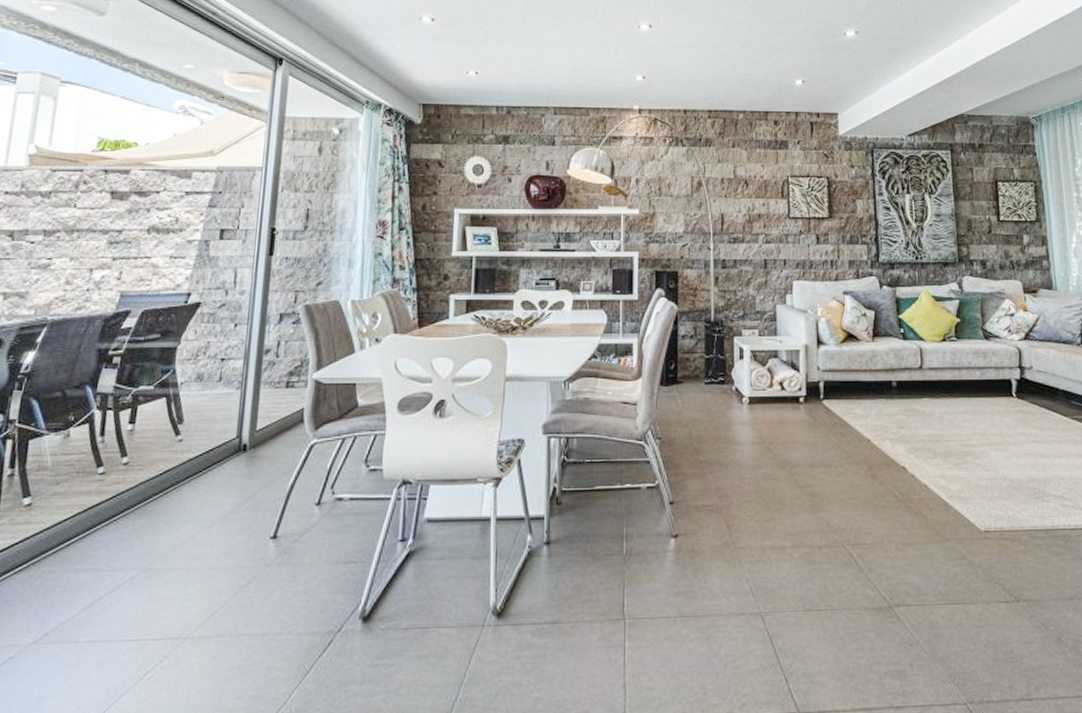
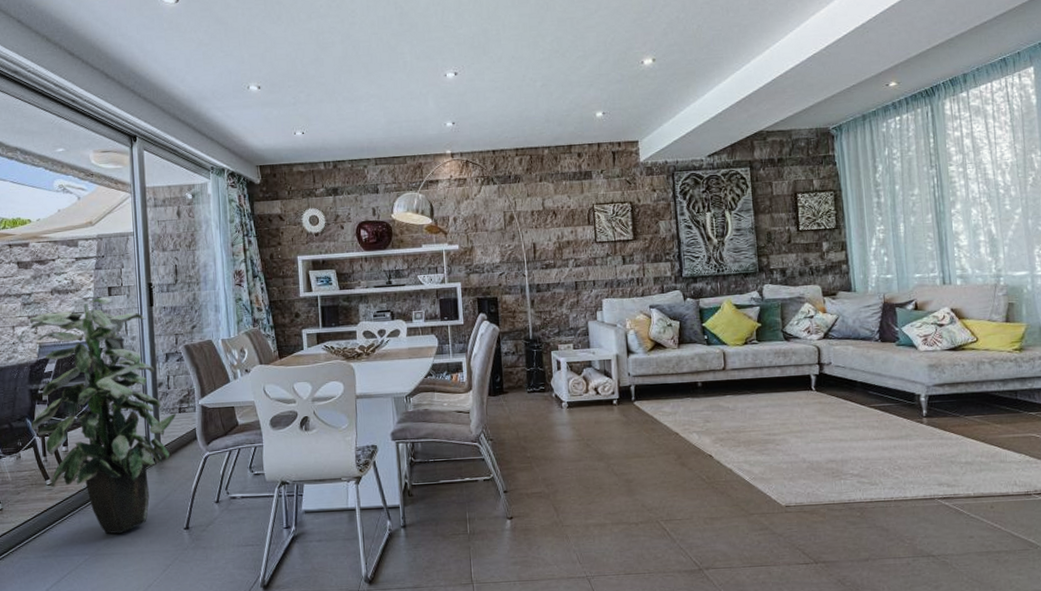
indoor plant: none [90,240,282,542] -> present [30,296,177,534]

